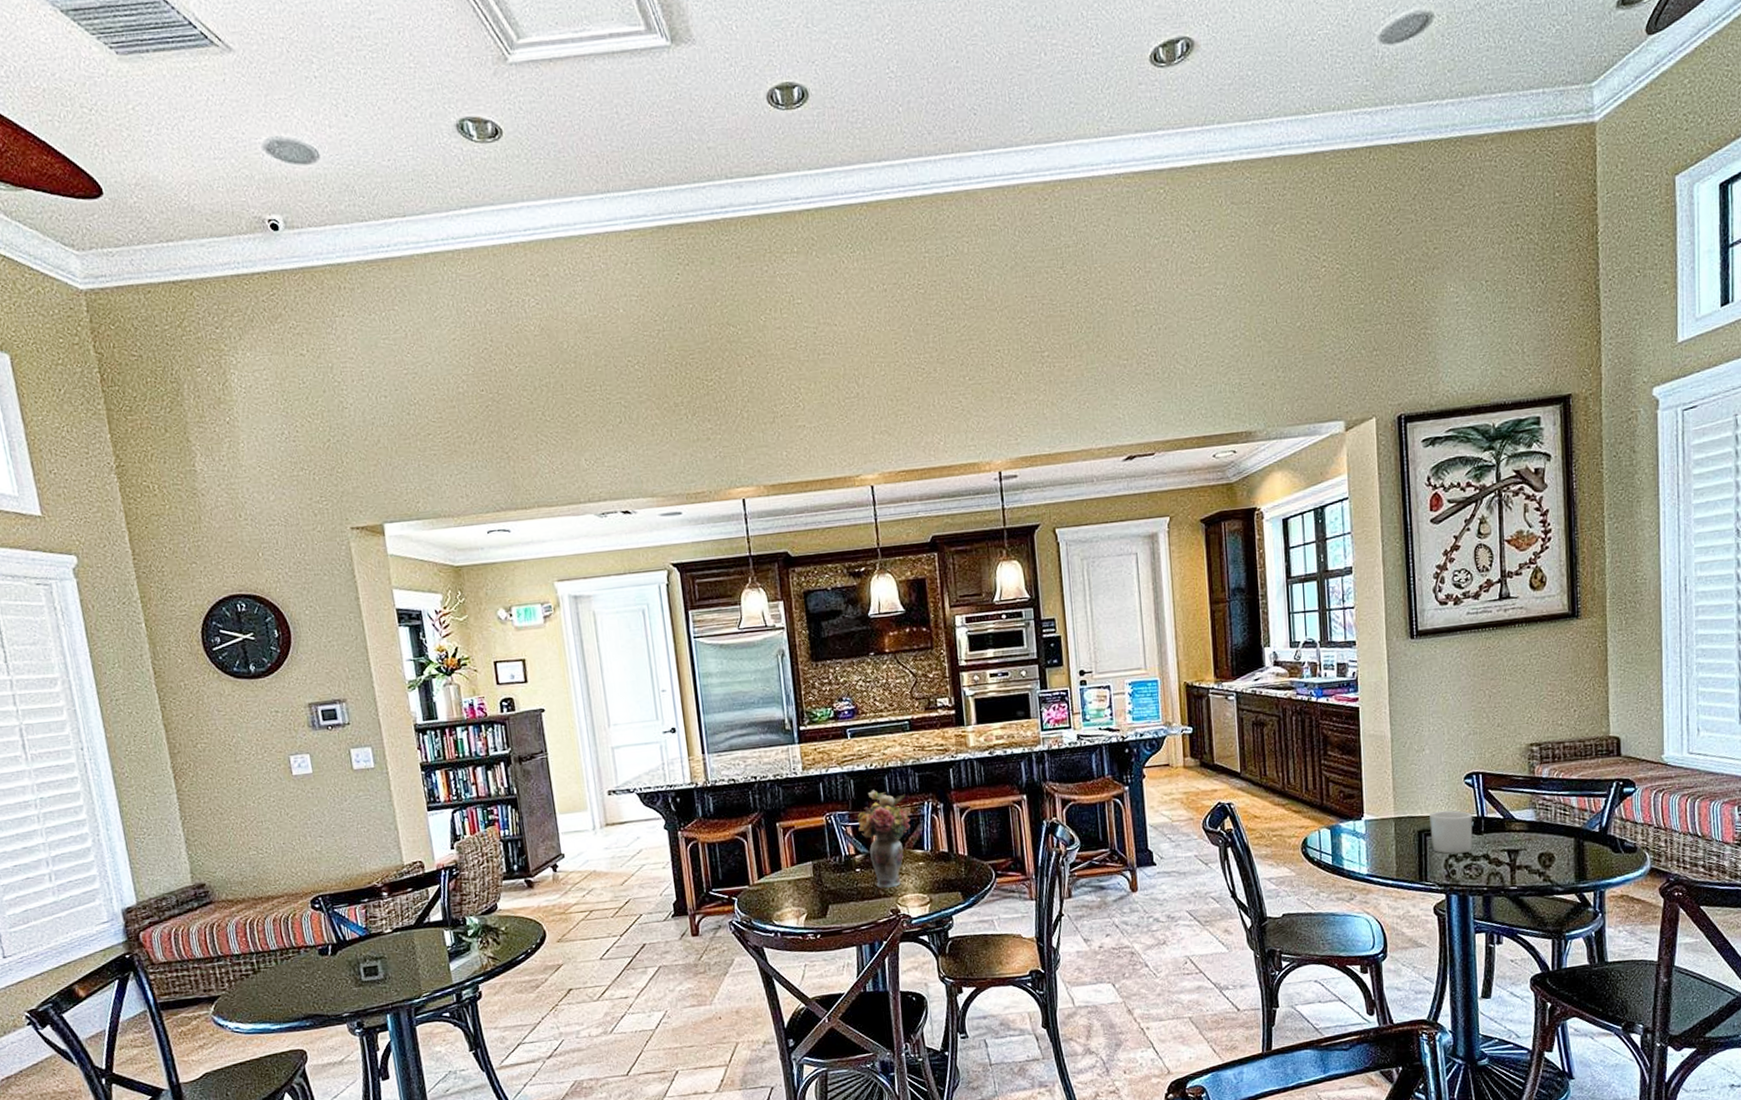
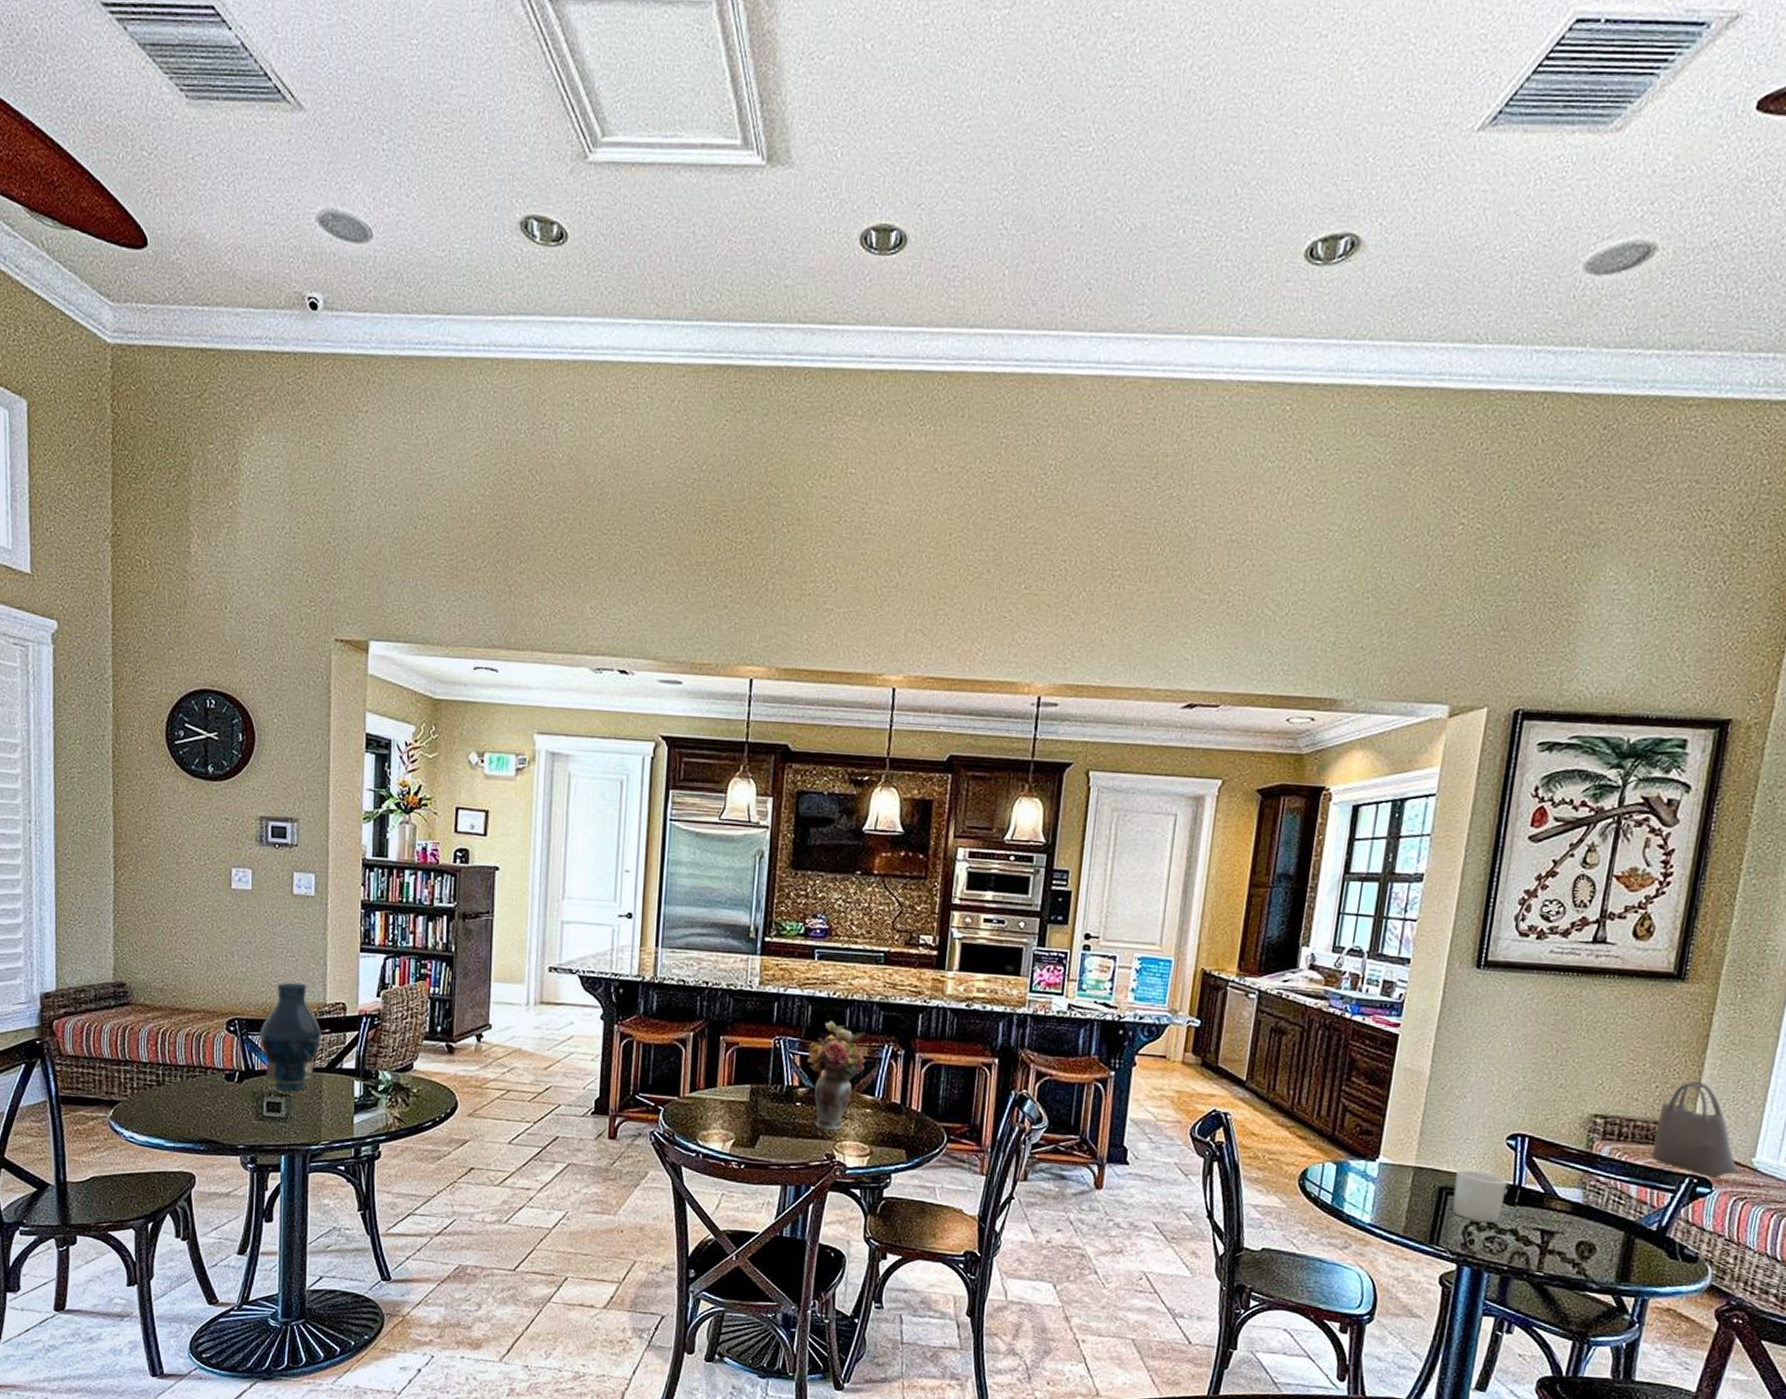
vase: none [344,850,406,954] -> present [260,982,321,1091]
handbag: none [1581,699,1652,778] -> present [1651,1081,1738,1178]

